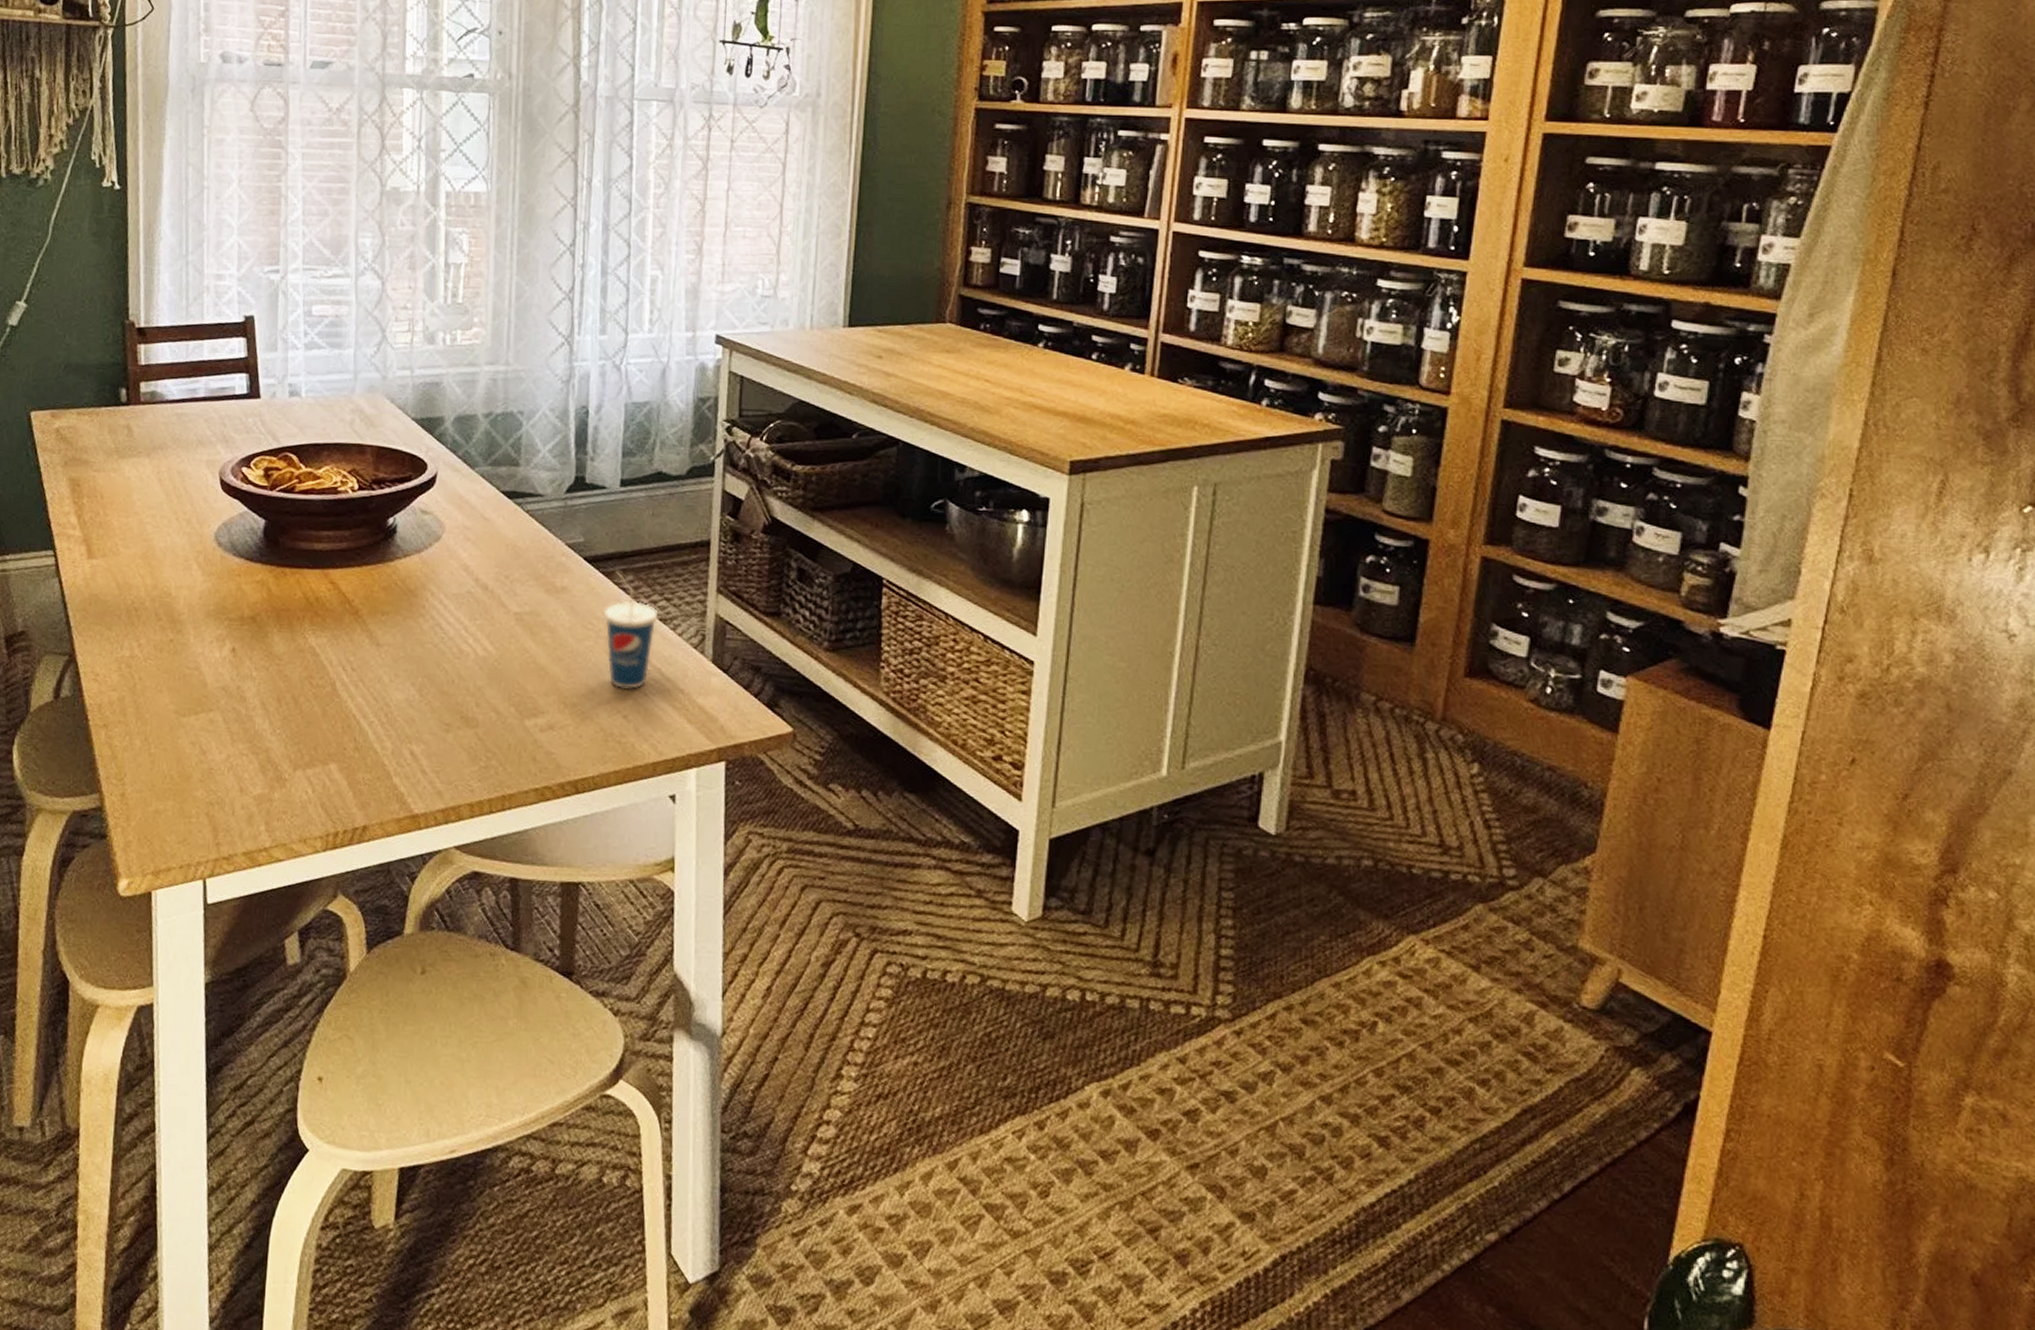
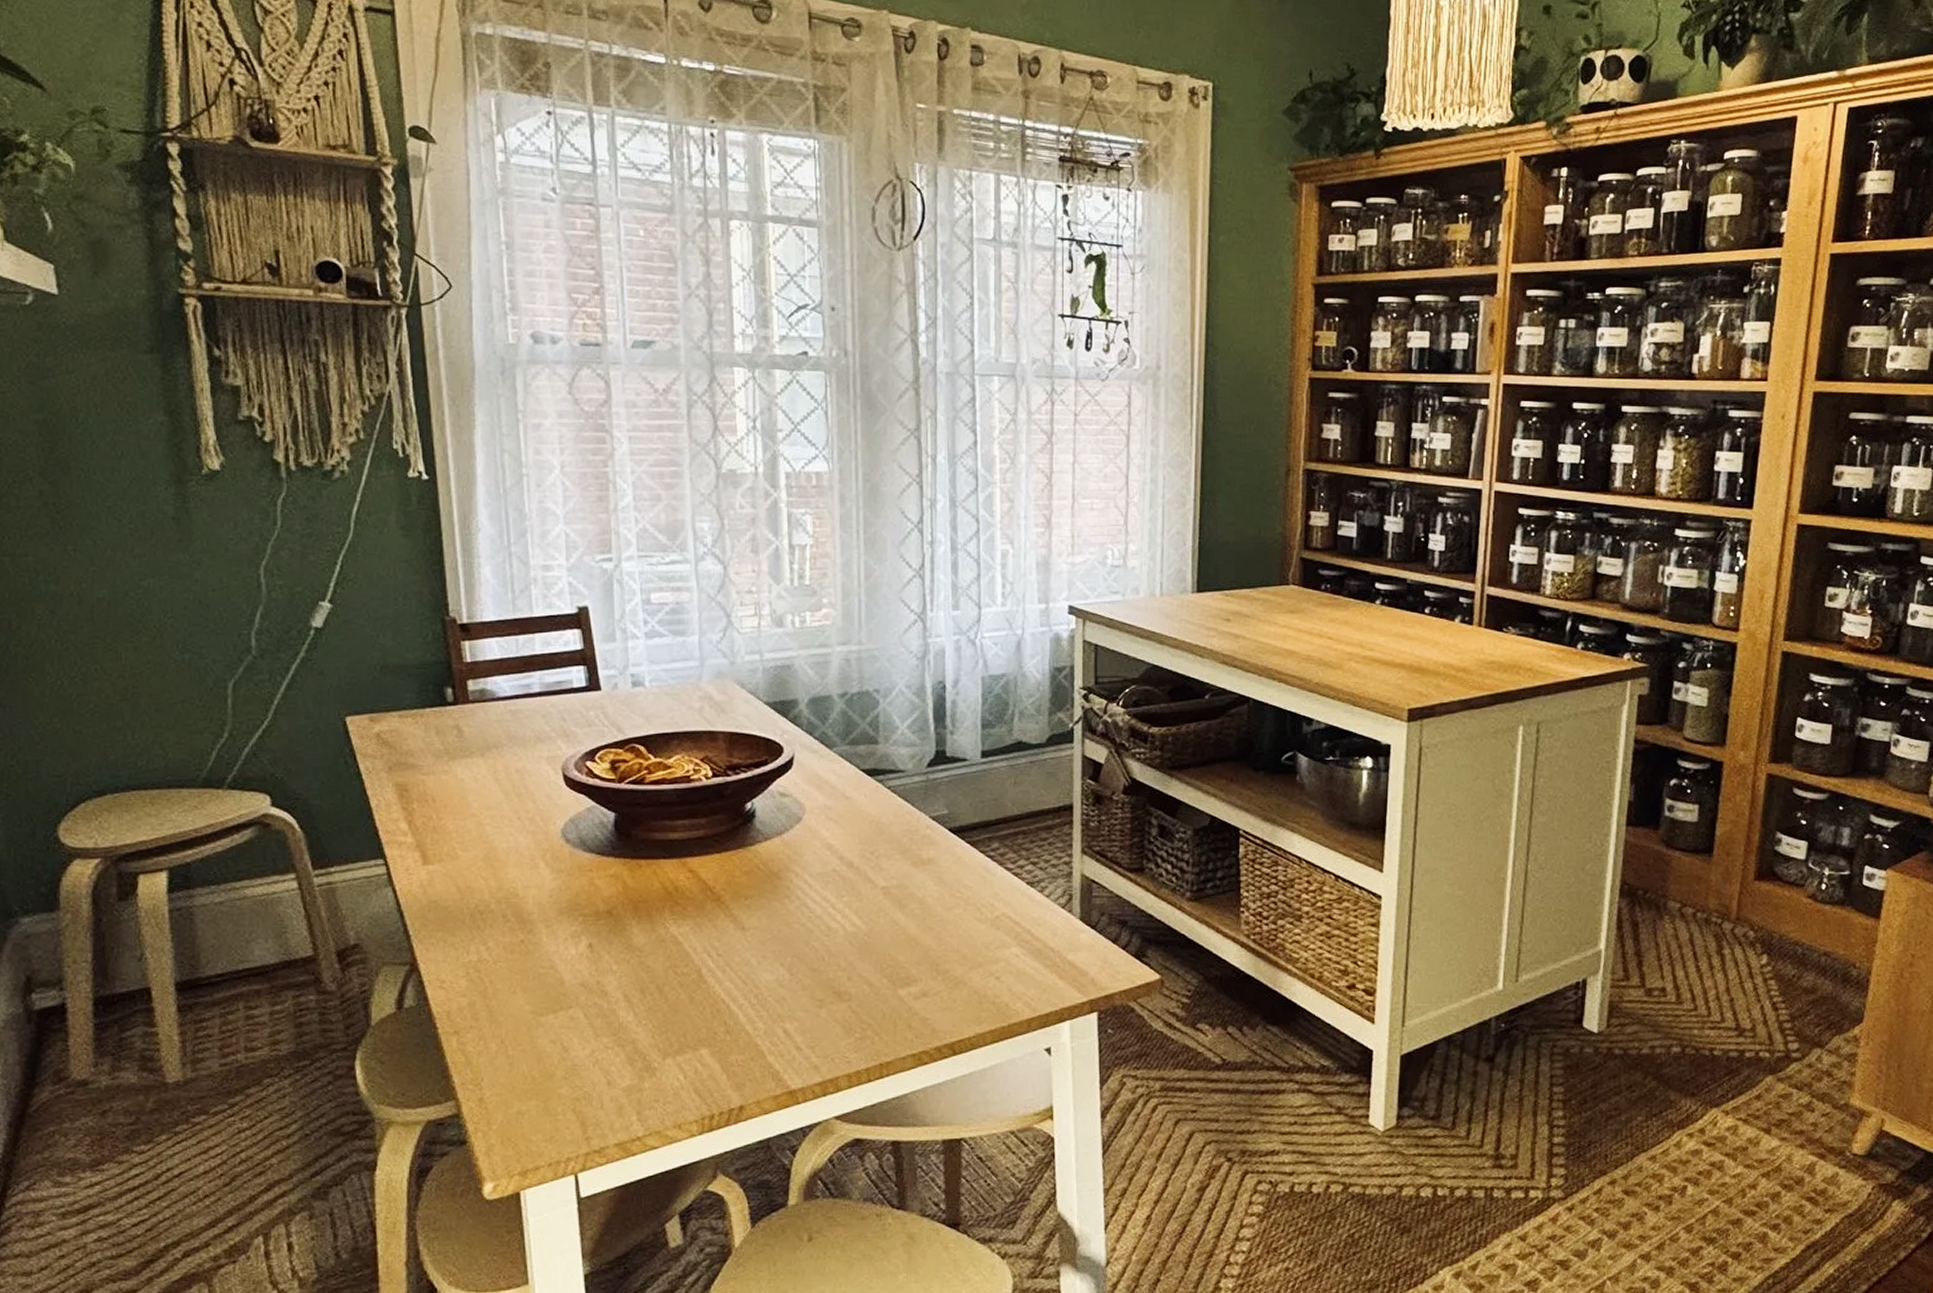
cup: present [603,571,658,689] -> none [971,839,1025,951]

